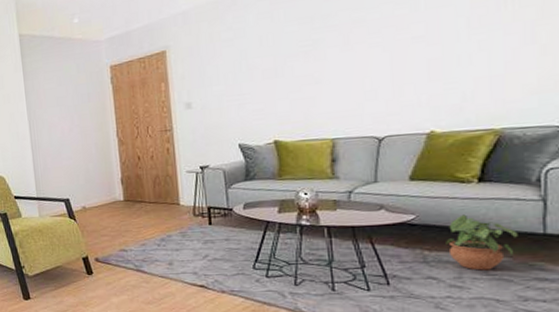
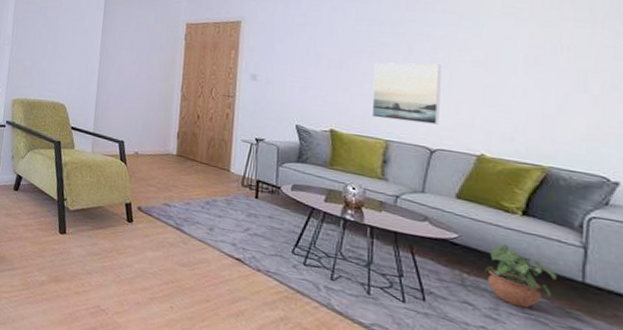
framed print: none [310,49,384,119] -> present [371,62,442,125]

